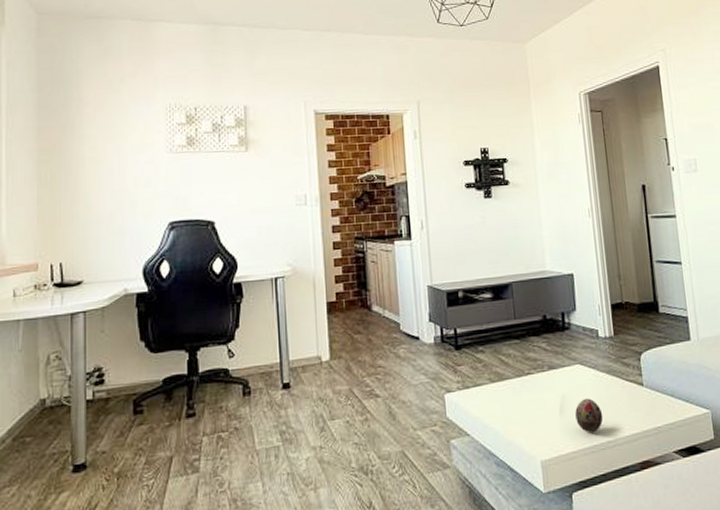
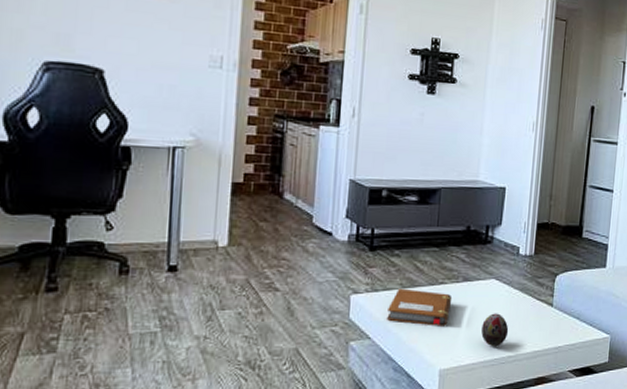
notebook: none [481,382,542,418] -> present [387,288,453,326]

